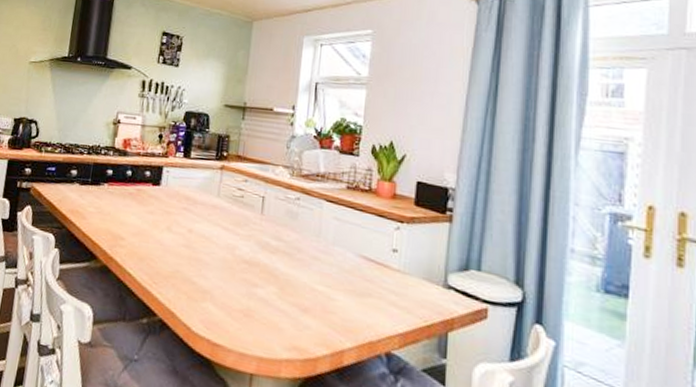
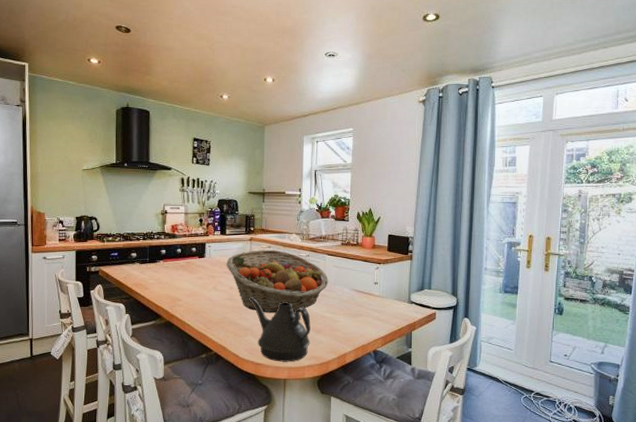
fruit basket: none [186,183,325,277] -> present [226,250,328,313]
teapot: none [212,247,295,350] -> present [249,297,311,362]

